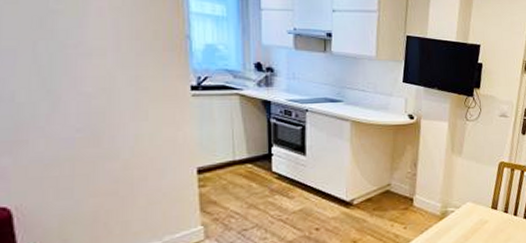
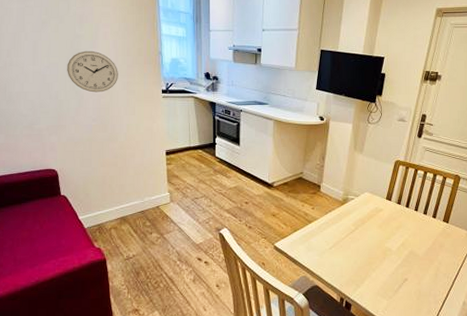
wall clock: none [32,32,121,91] -> present [67,50,118,93]

